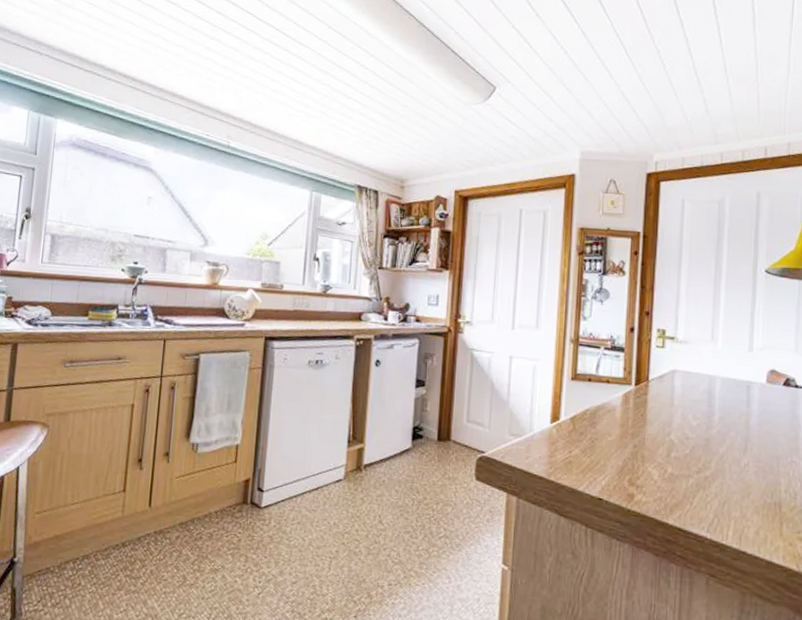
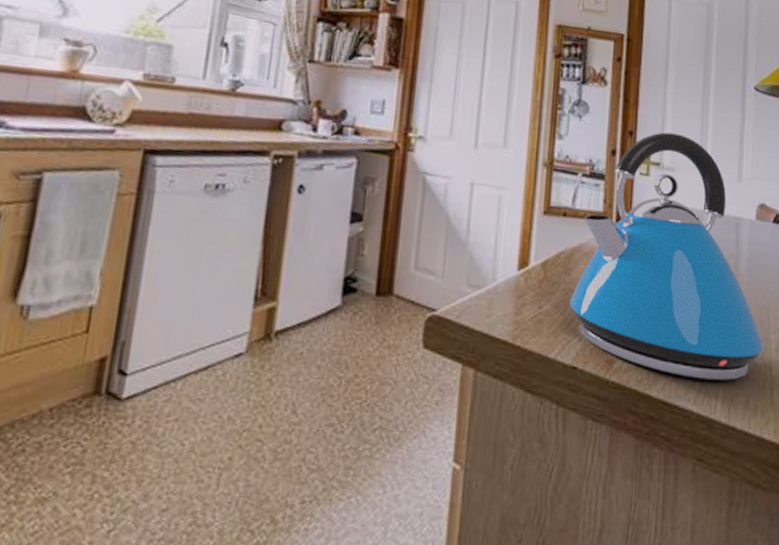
kettle: none [595,312,774,515] -> present [570,132,764,381]

